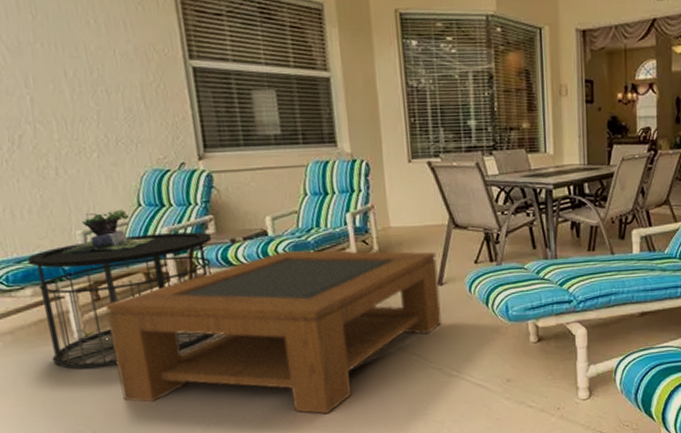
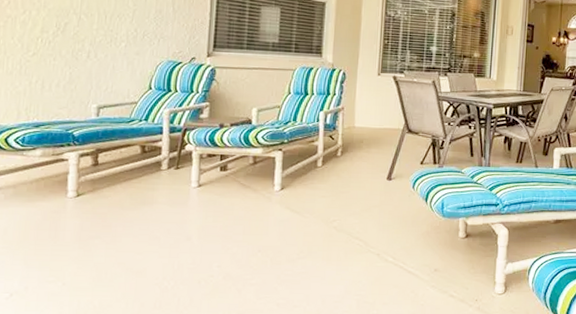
side table: present [27,232,213,369] -> none [43,113,205,226]
potted plant: present [61,209,155,254] -> none [75,90,156,125]
coffee table: present [105,250,442,414] -> none [96,138,389,287]

